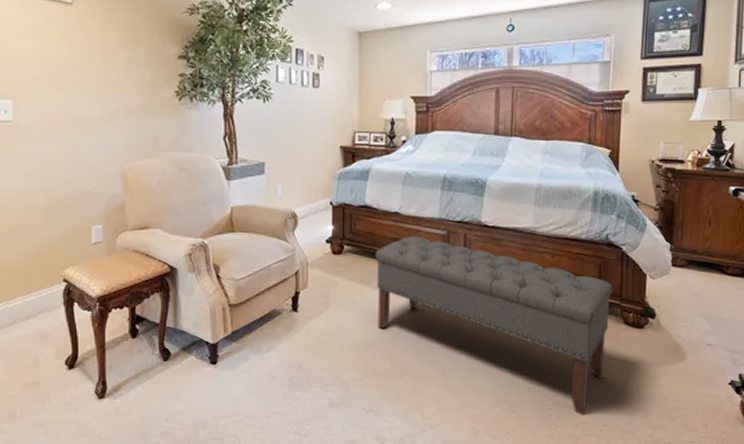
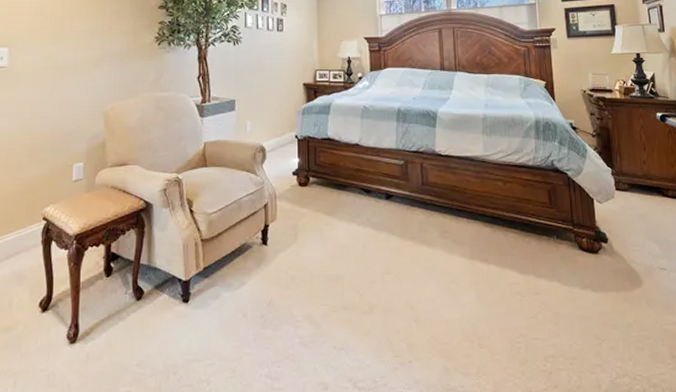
bench: present [375,236,613,415] -> none [339,166,566,348]

